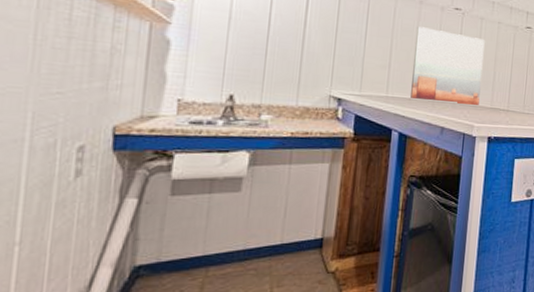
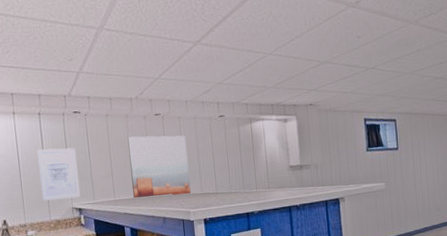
wall art: none [291,15,350,85] -> present [36,148,81,201]

